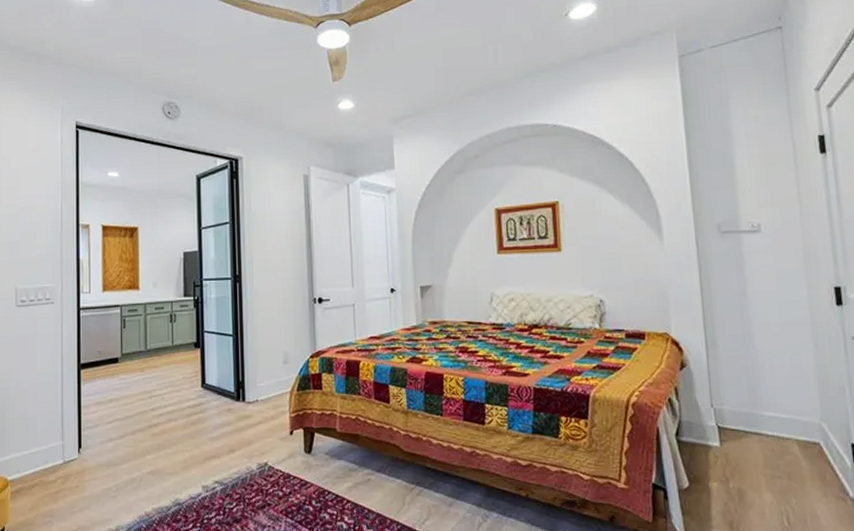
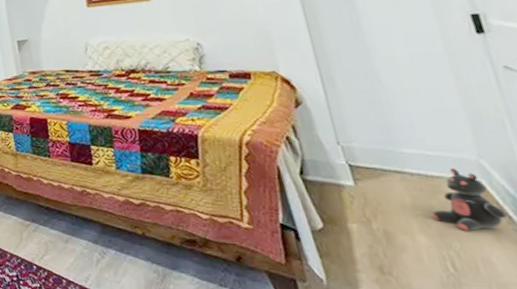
stuffed animal: none [778,430,834,488] -> present [431,168,507,231]

